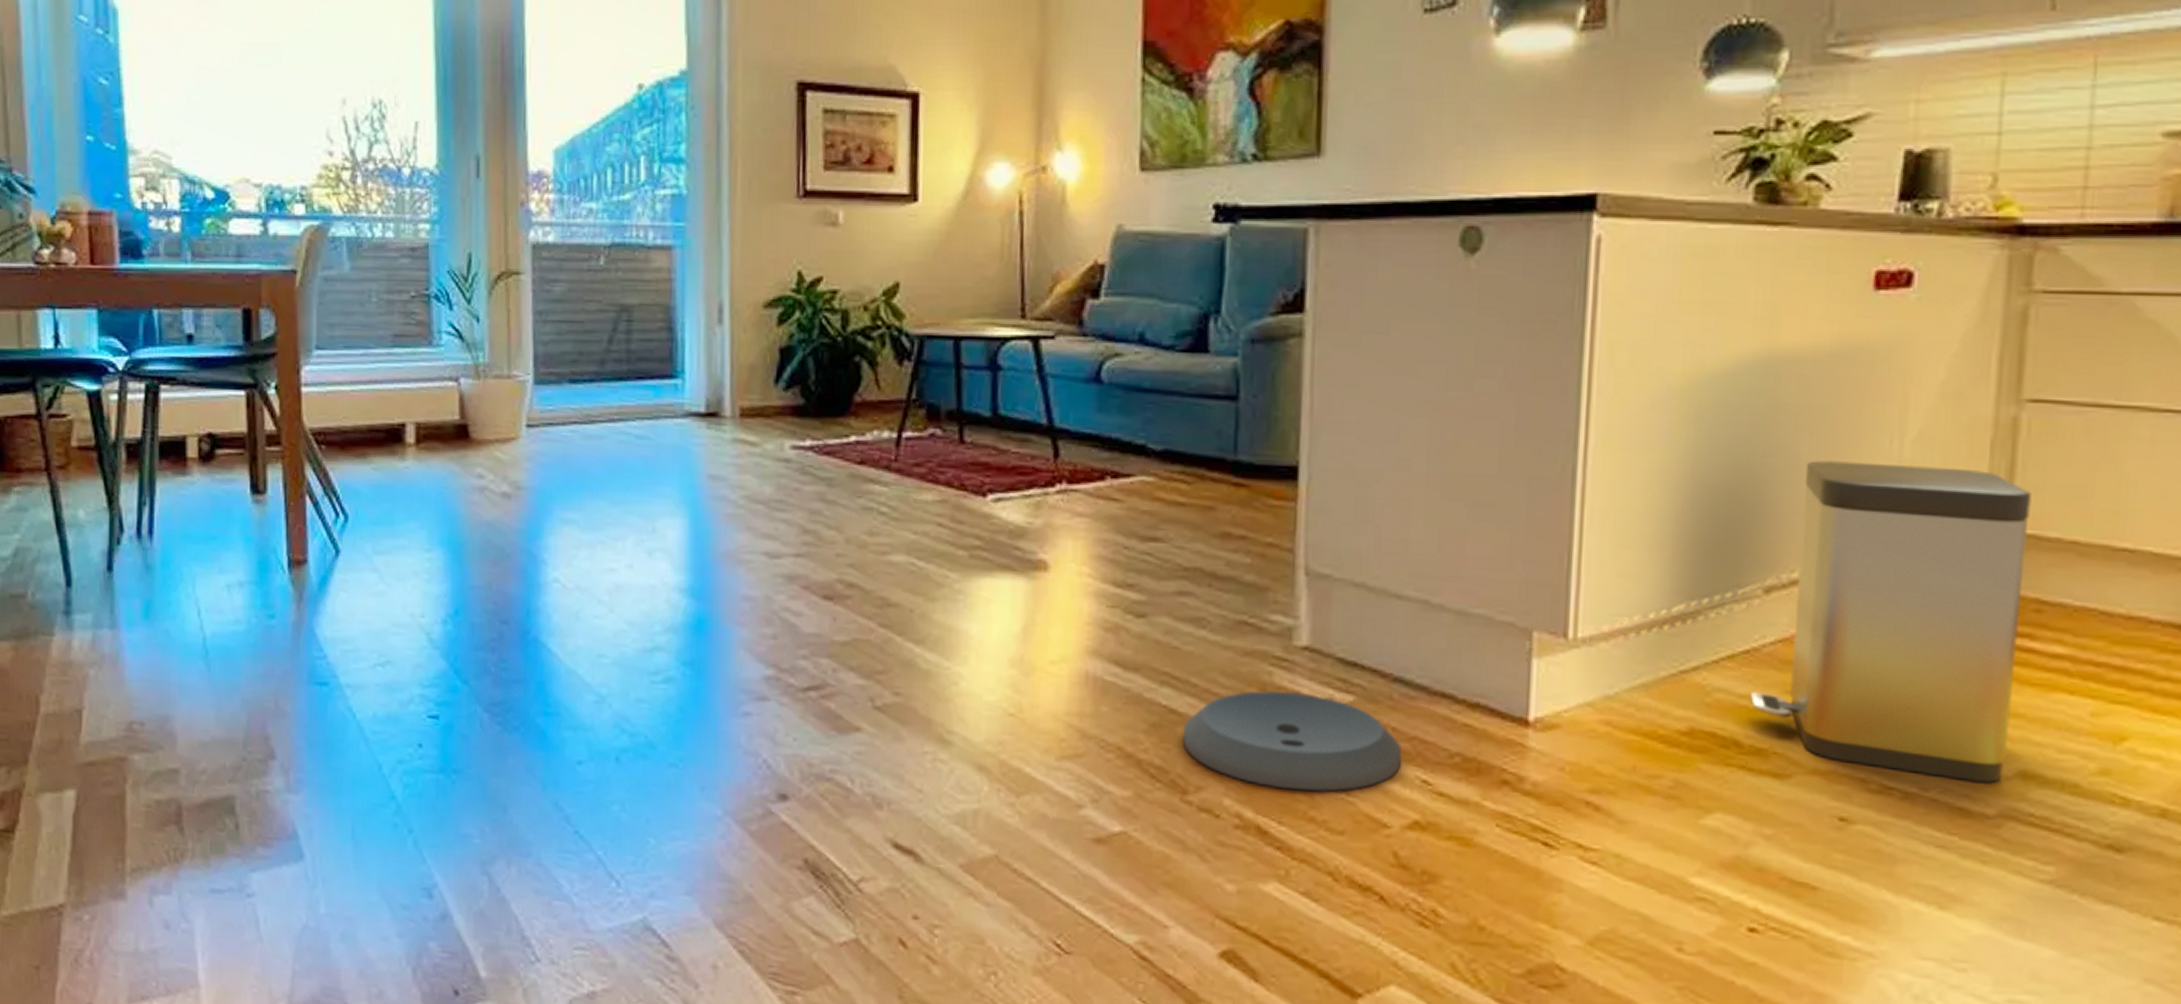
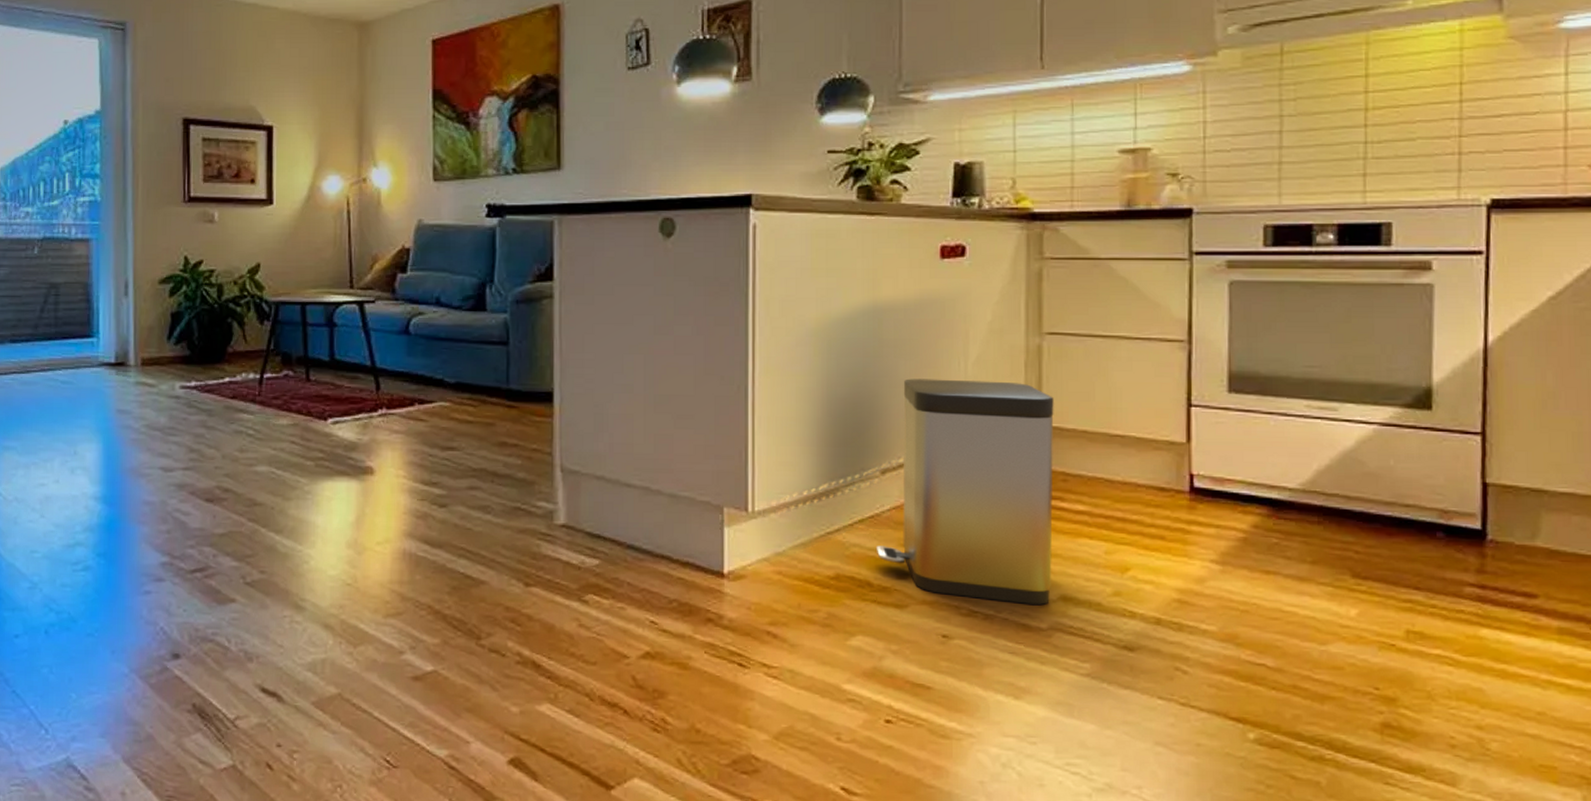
robot vacuum: present [1183,690,1401,792] -> none [477,558,635,633]

